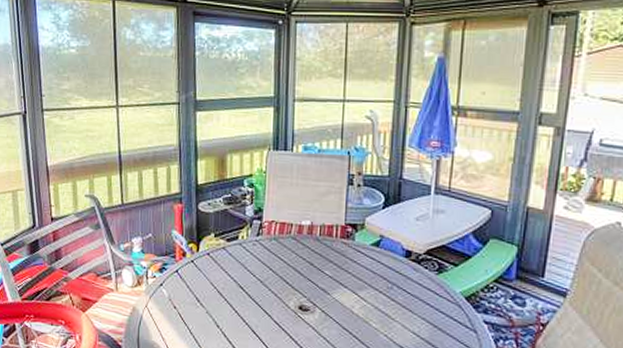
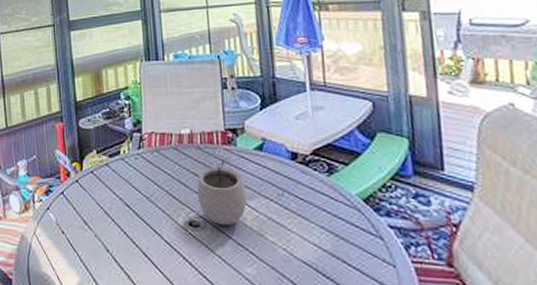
plant pot: none [310,252,358,312] -> present [196,160,247,226]

